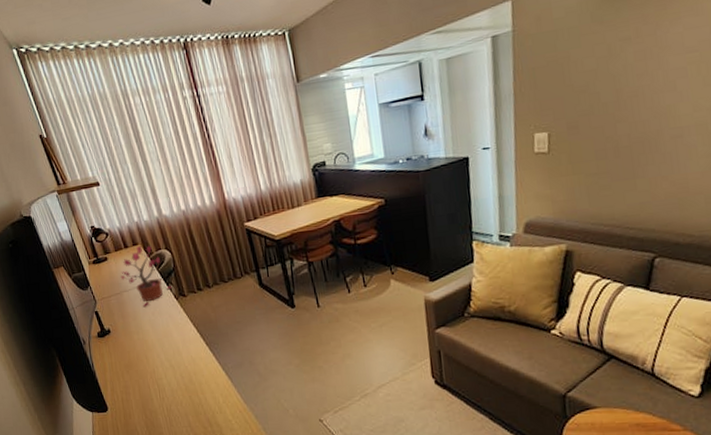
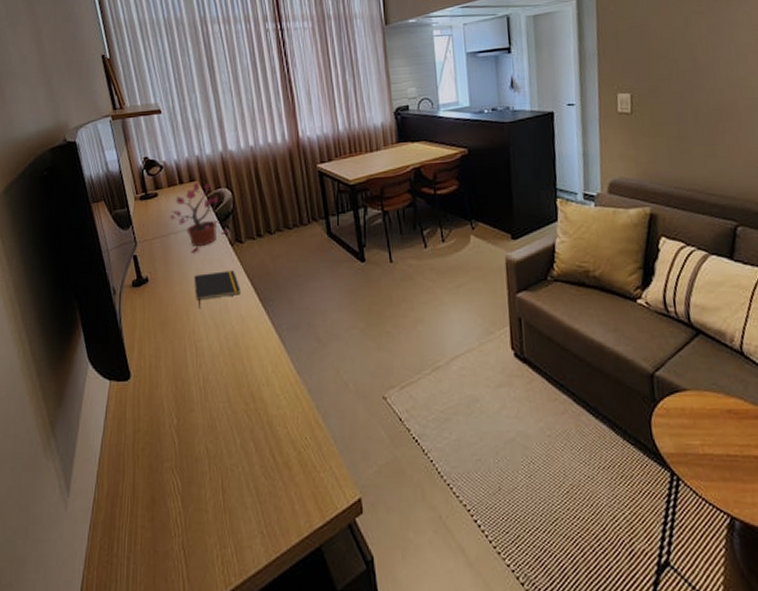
notepad: none [148,320,189,353] -> present [194,270,241,309]

